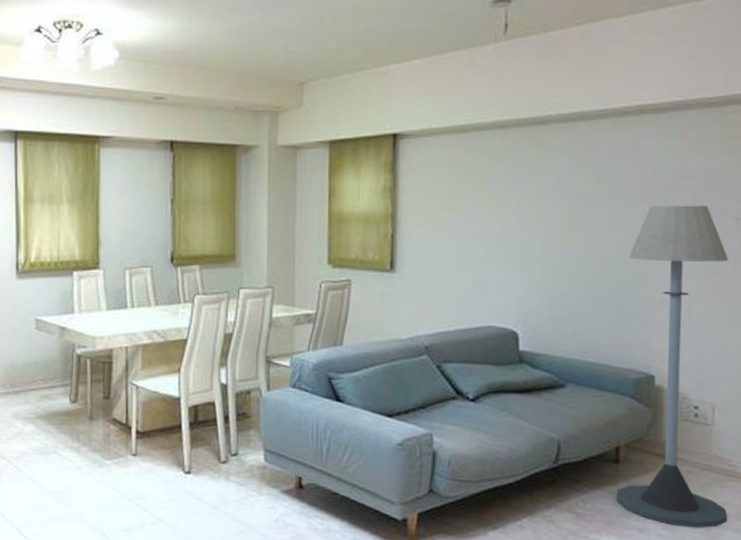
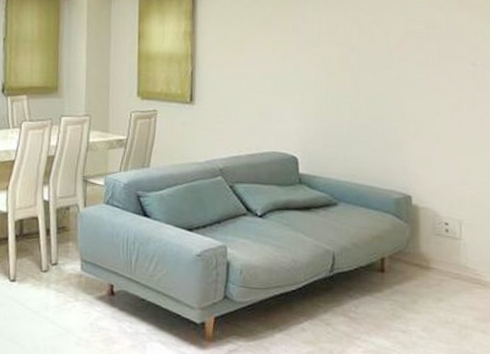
floor lamp: present [616,205,728,528] -> none [383,51,476,330]

